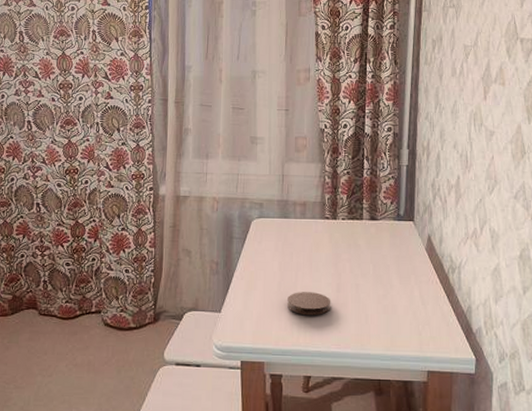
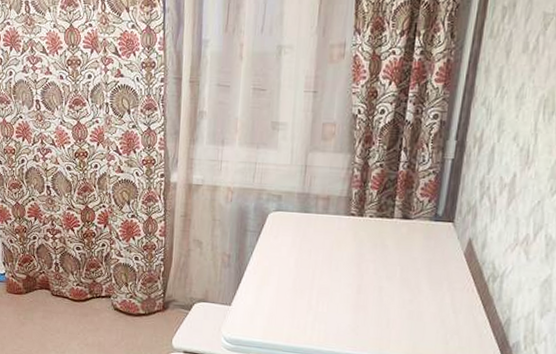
coaster: present [287,292,331,315] -> none [302,290,350,316]

